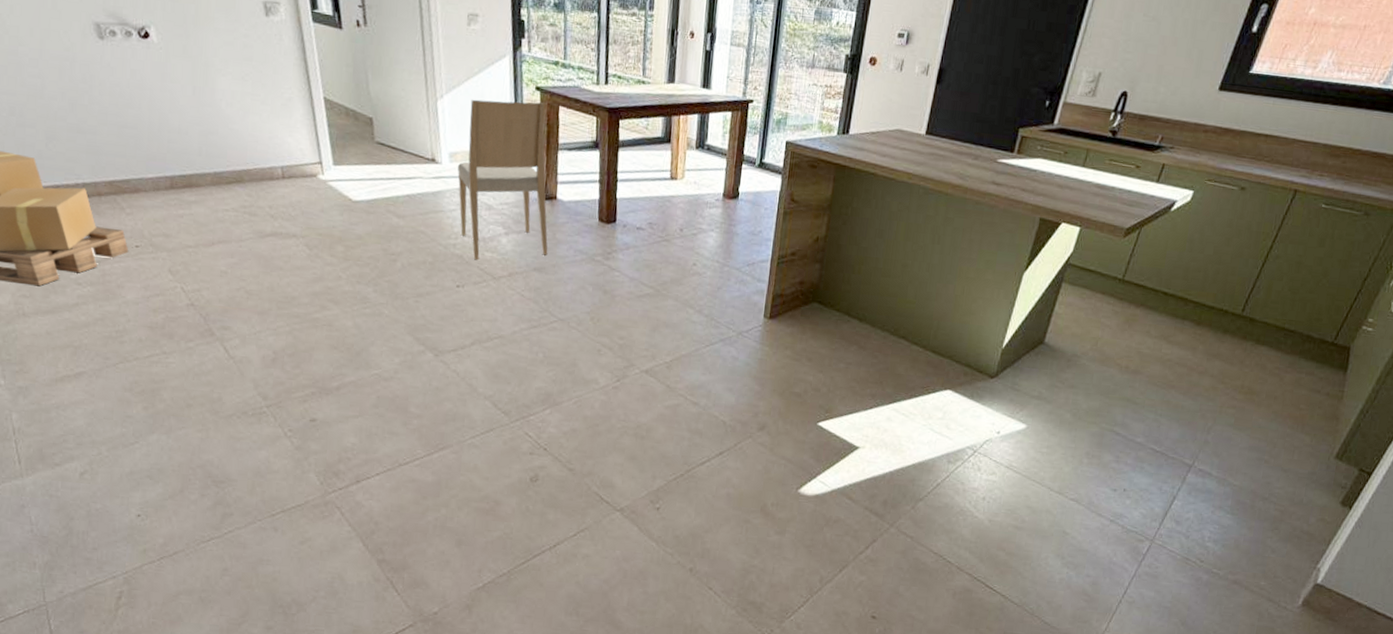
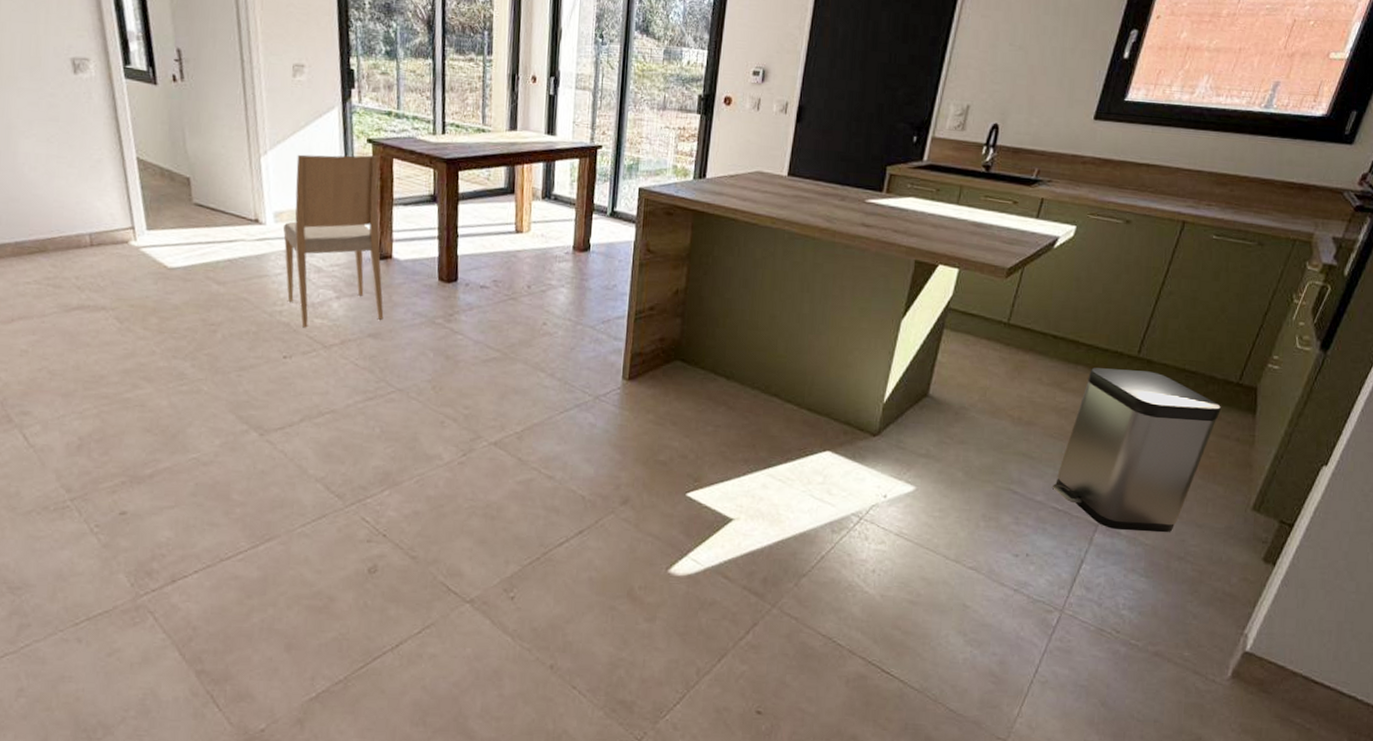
pedal bin: none [1152,323,1316,475] -> present [1053,367,1222,532]

